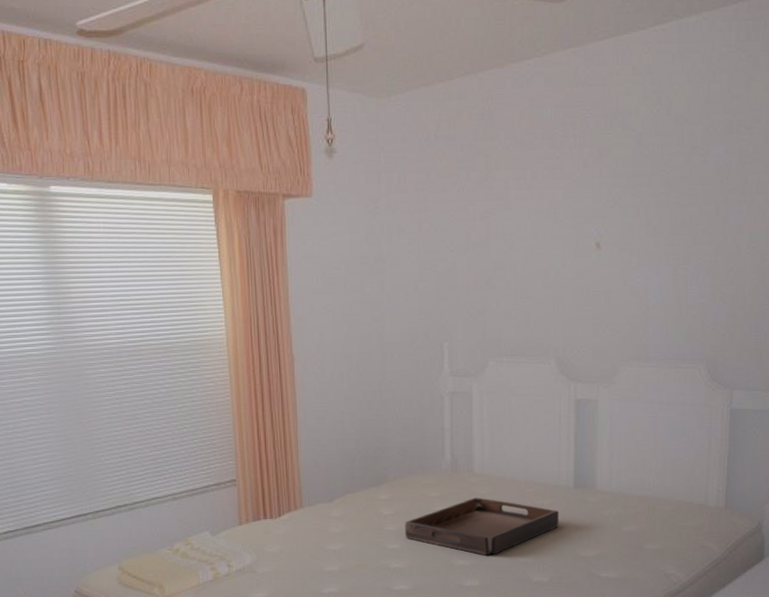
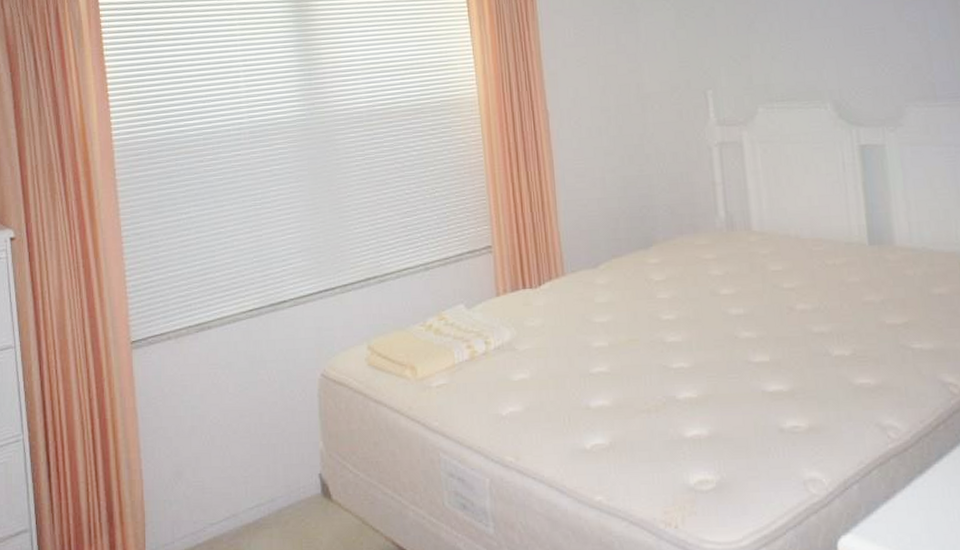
serving tray: present [405,497,559,556] -> none [679,258,856,326]

